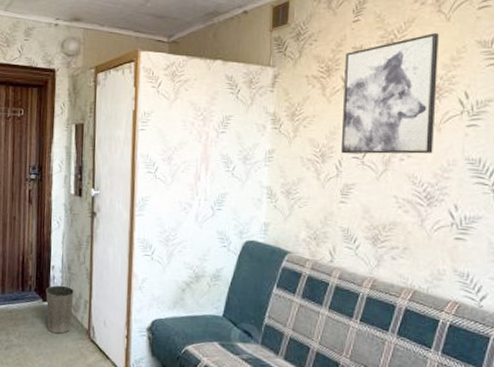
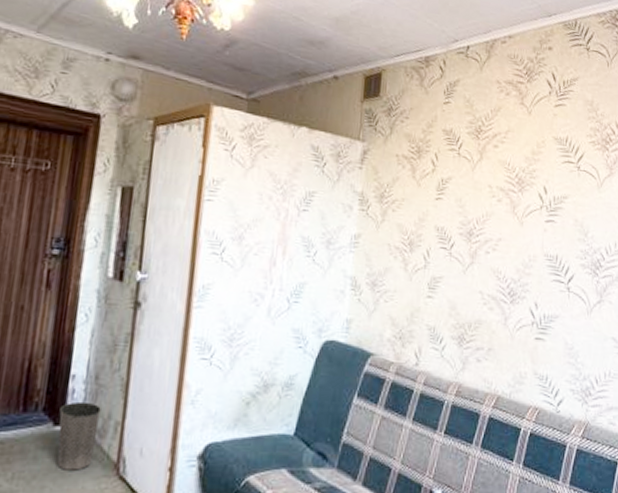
wall art: present [340,33,439,154] -> none [429,124,522,248]

